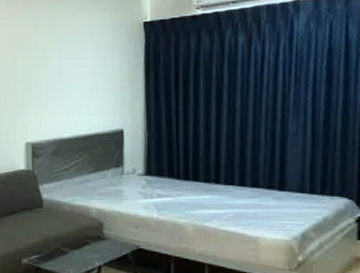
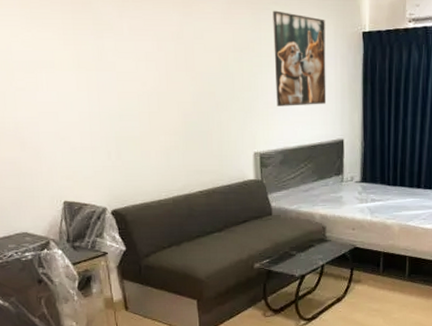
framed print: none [49,8,104,97] -> present [273,10,327,106]

